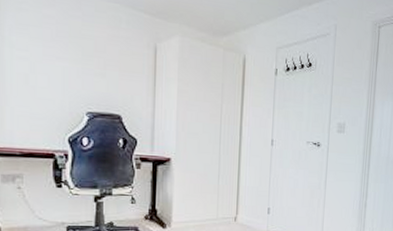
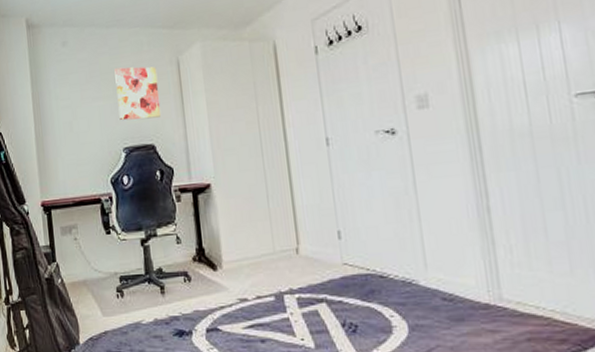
wall art: none [86,35,133,92] -> present [114,66,162,121]

